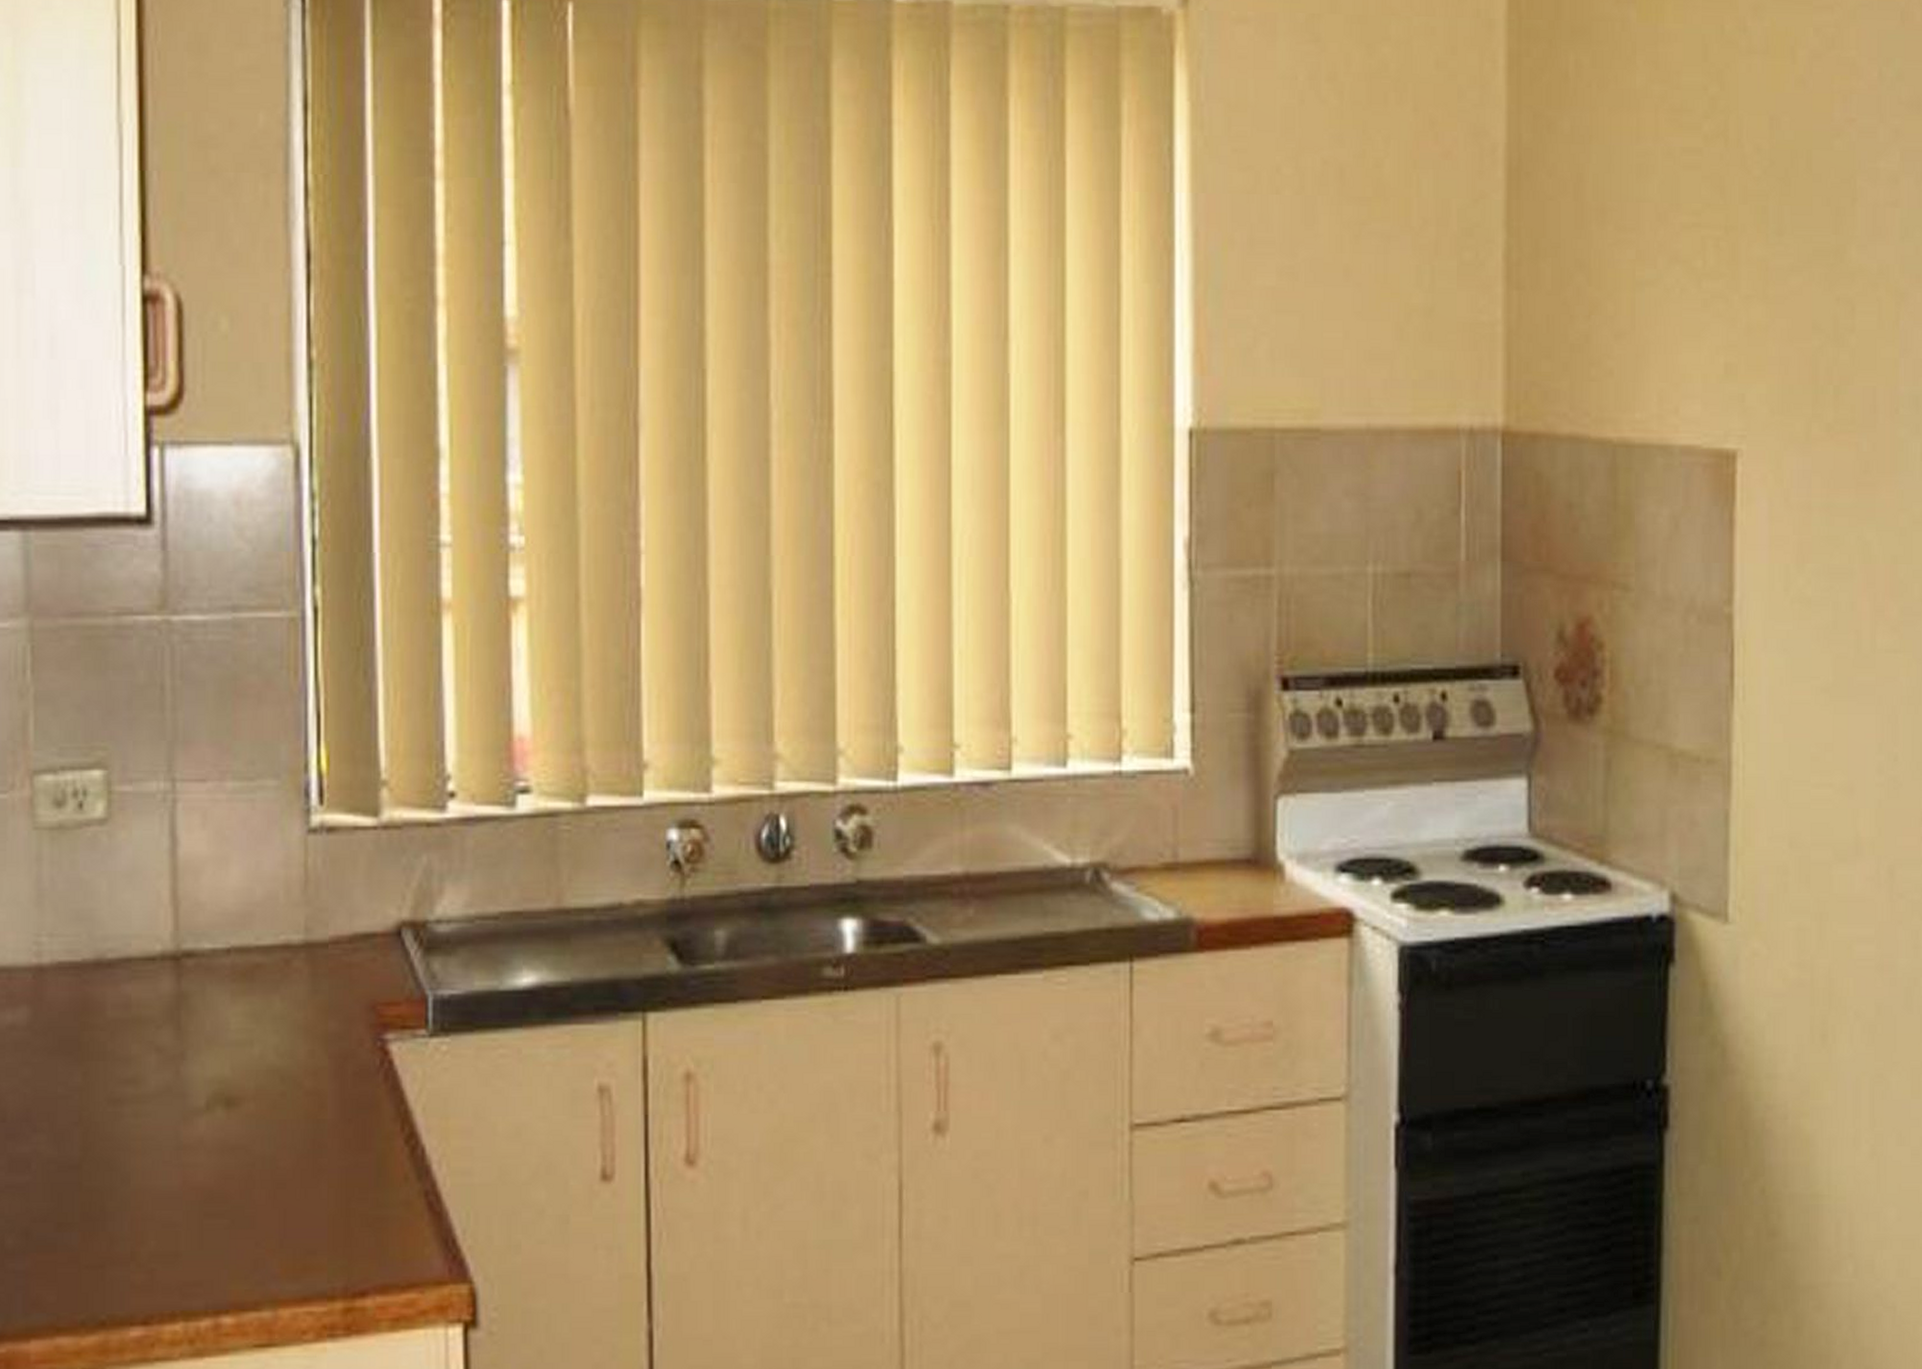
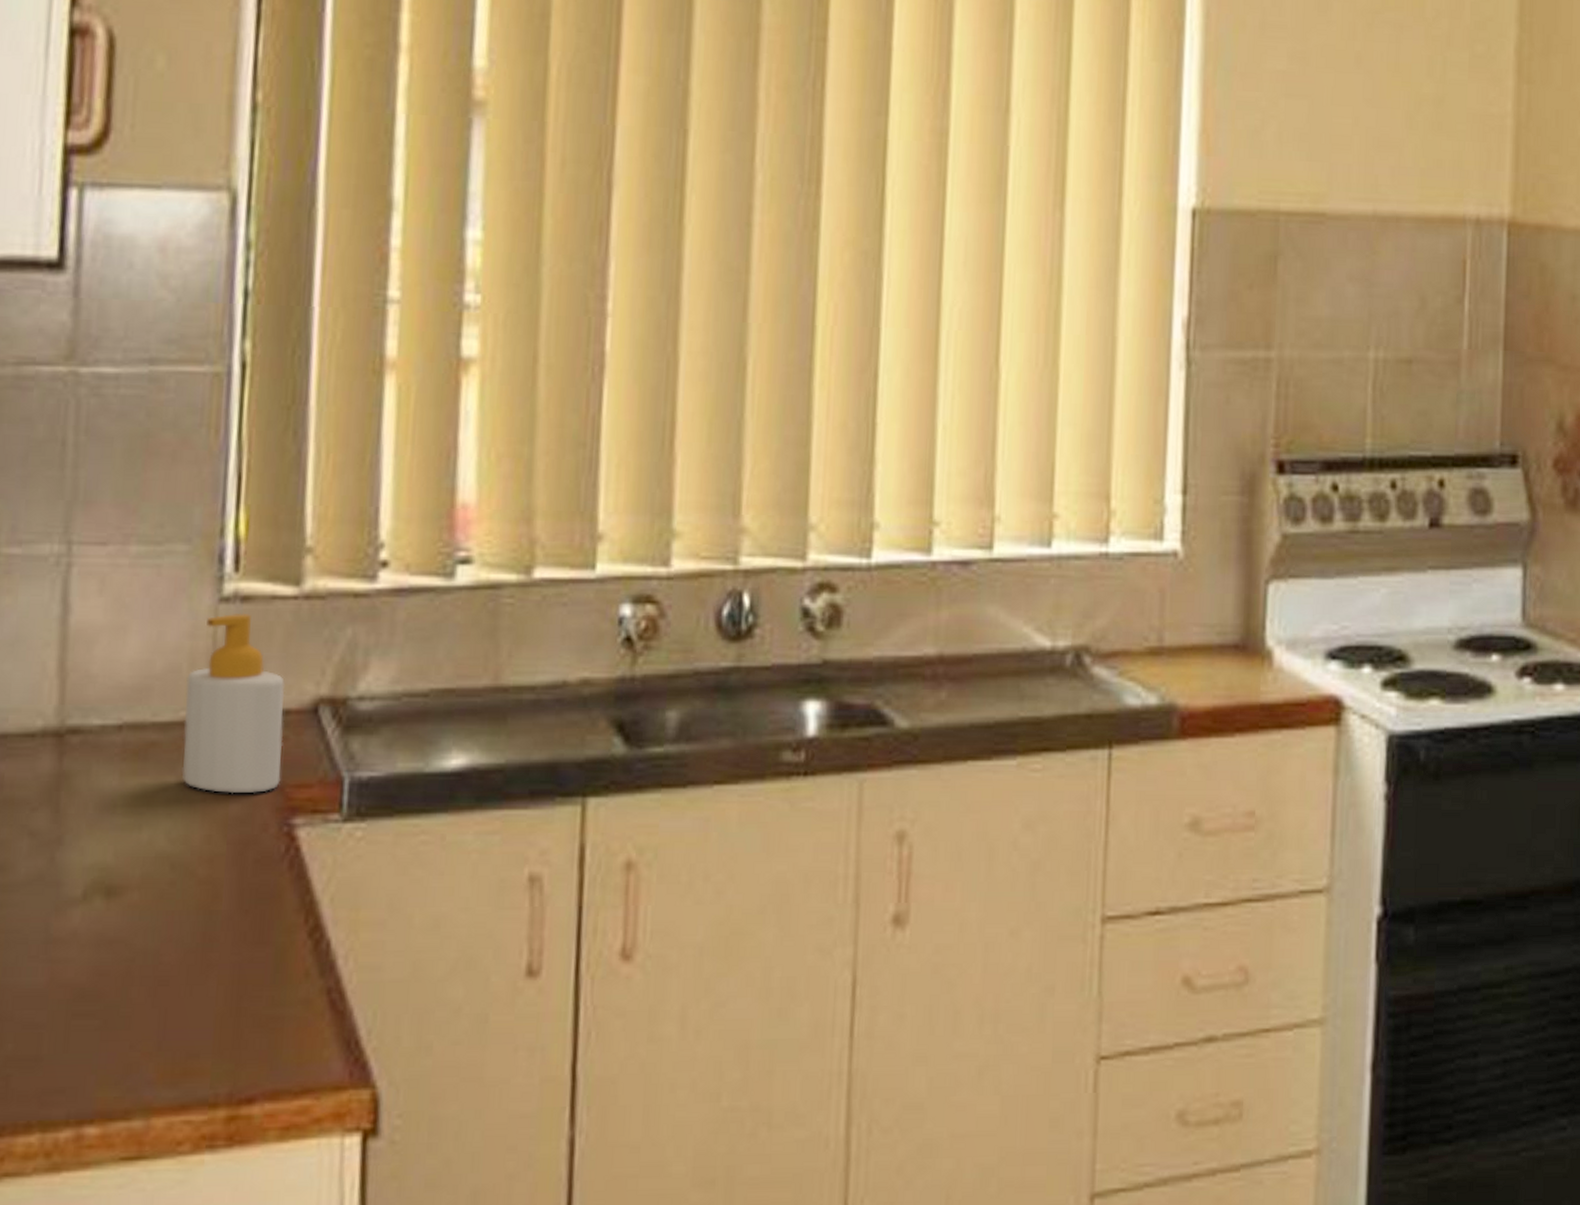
soap bottle: none [283,843,372,1012] -> present [182,613,285,794]

